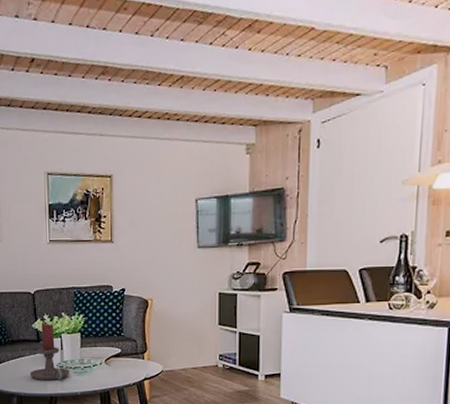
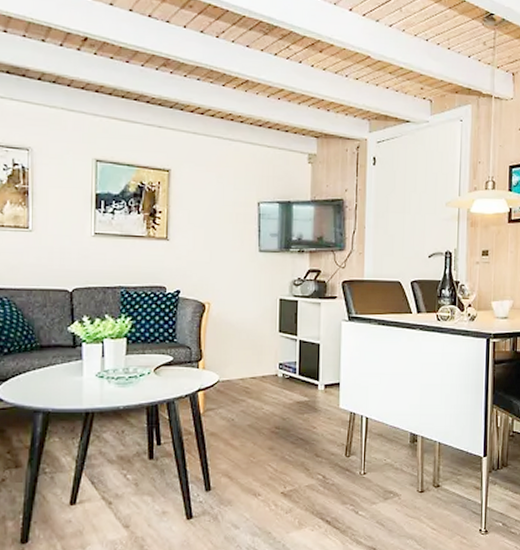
candle holder: present [29,323,70,380] -> none [61,326,112,393]

